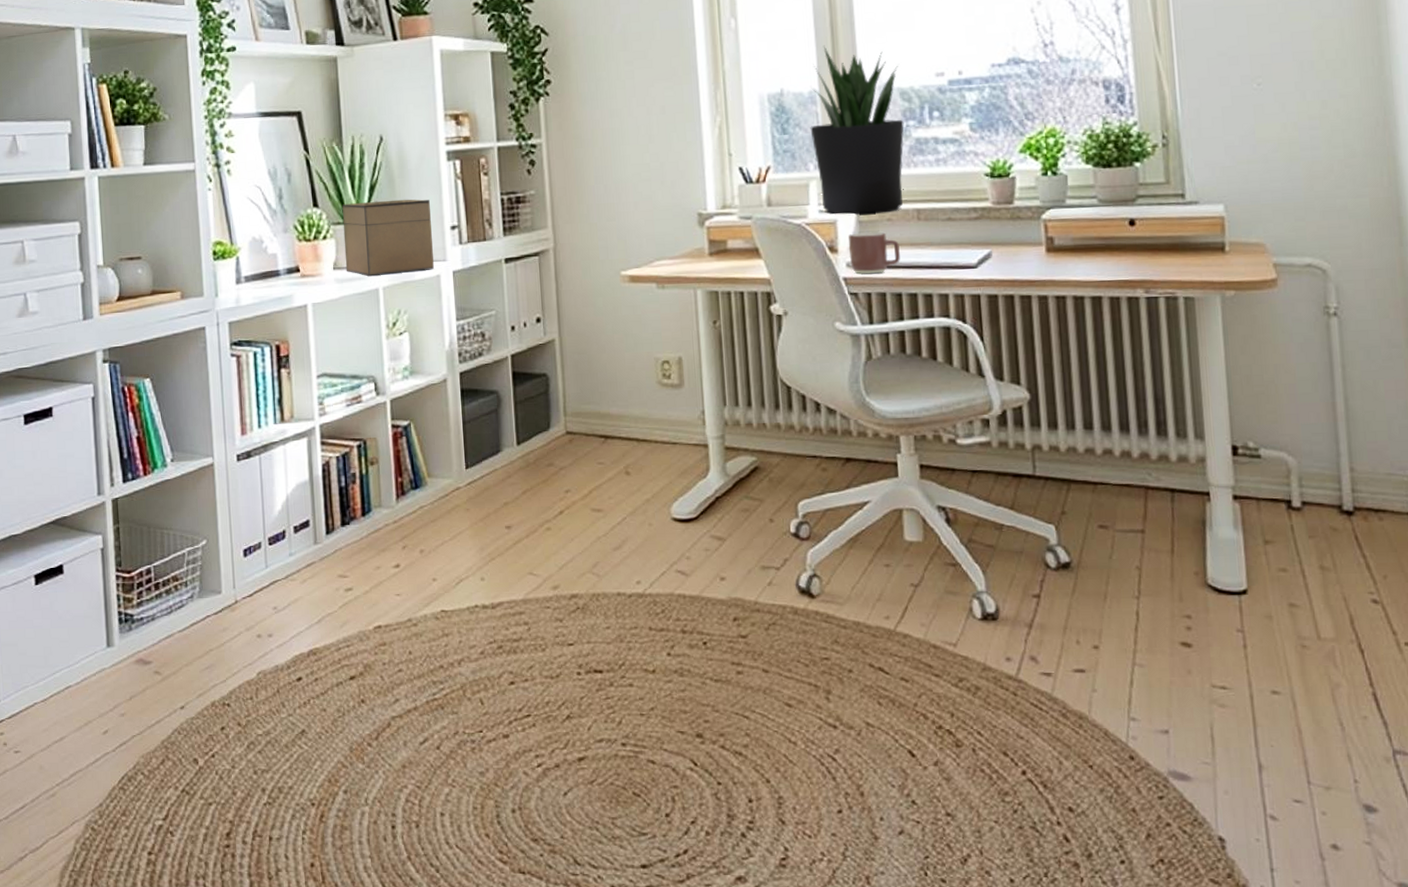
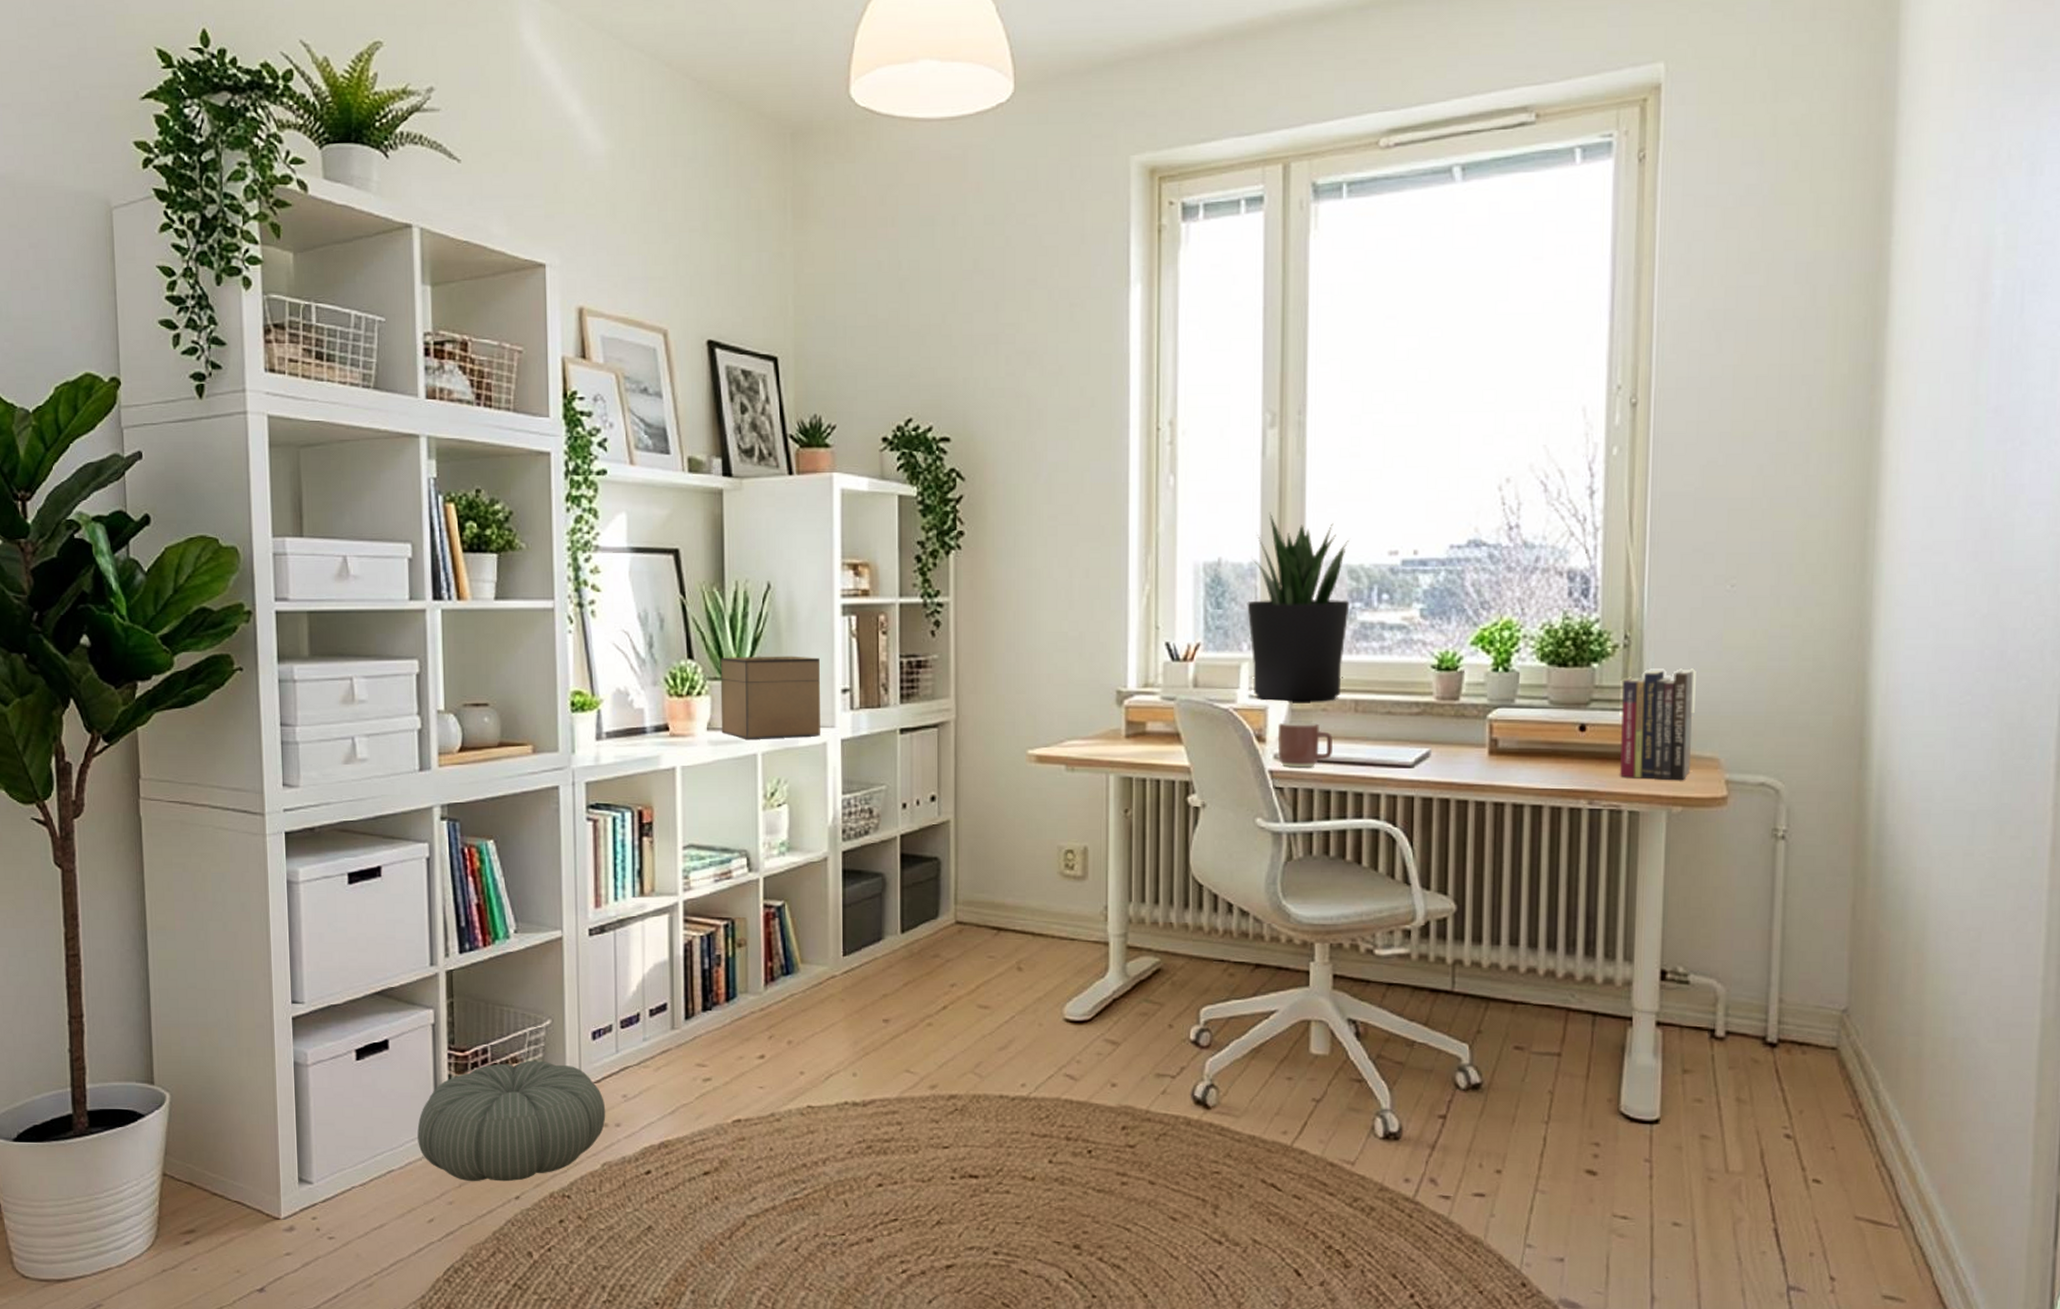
pouf: none [91,578,259,694] -> present [417,1060,606,1182]
books: none [1165,164,1238,267] -> present [1620,670,1693,780]

